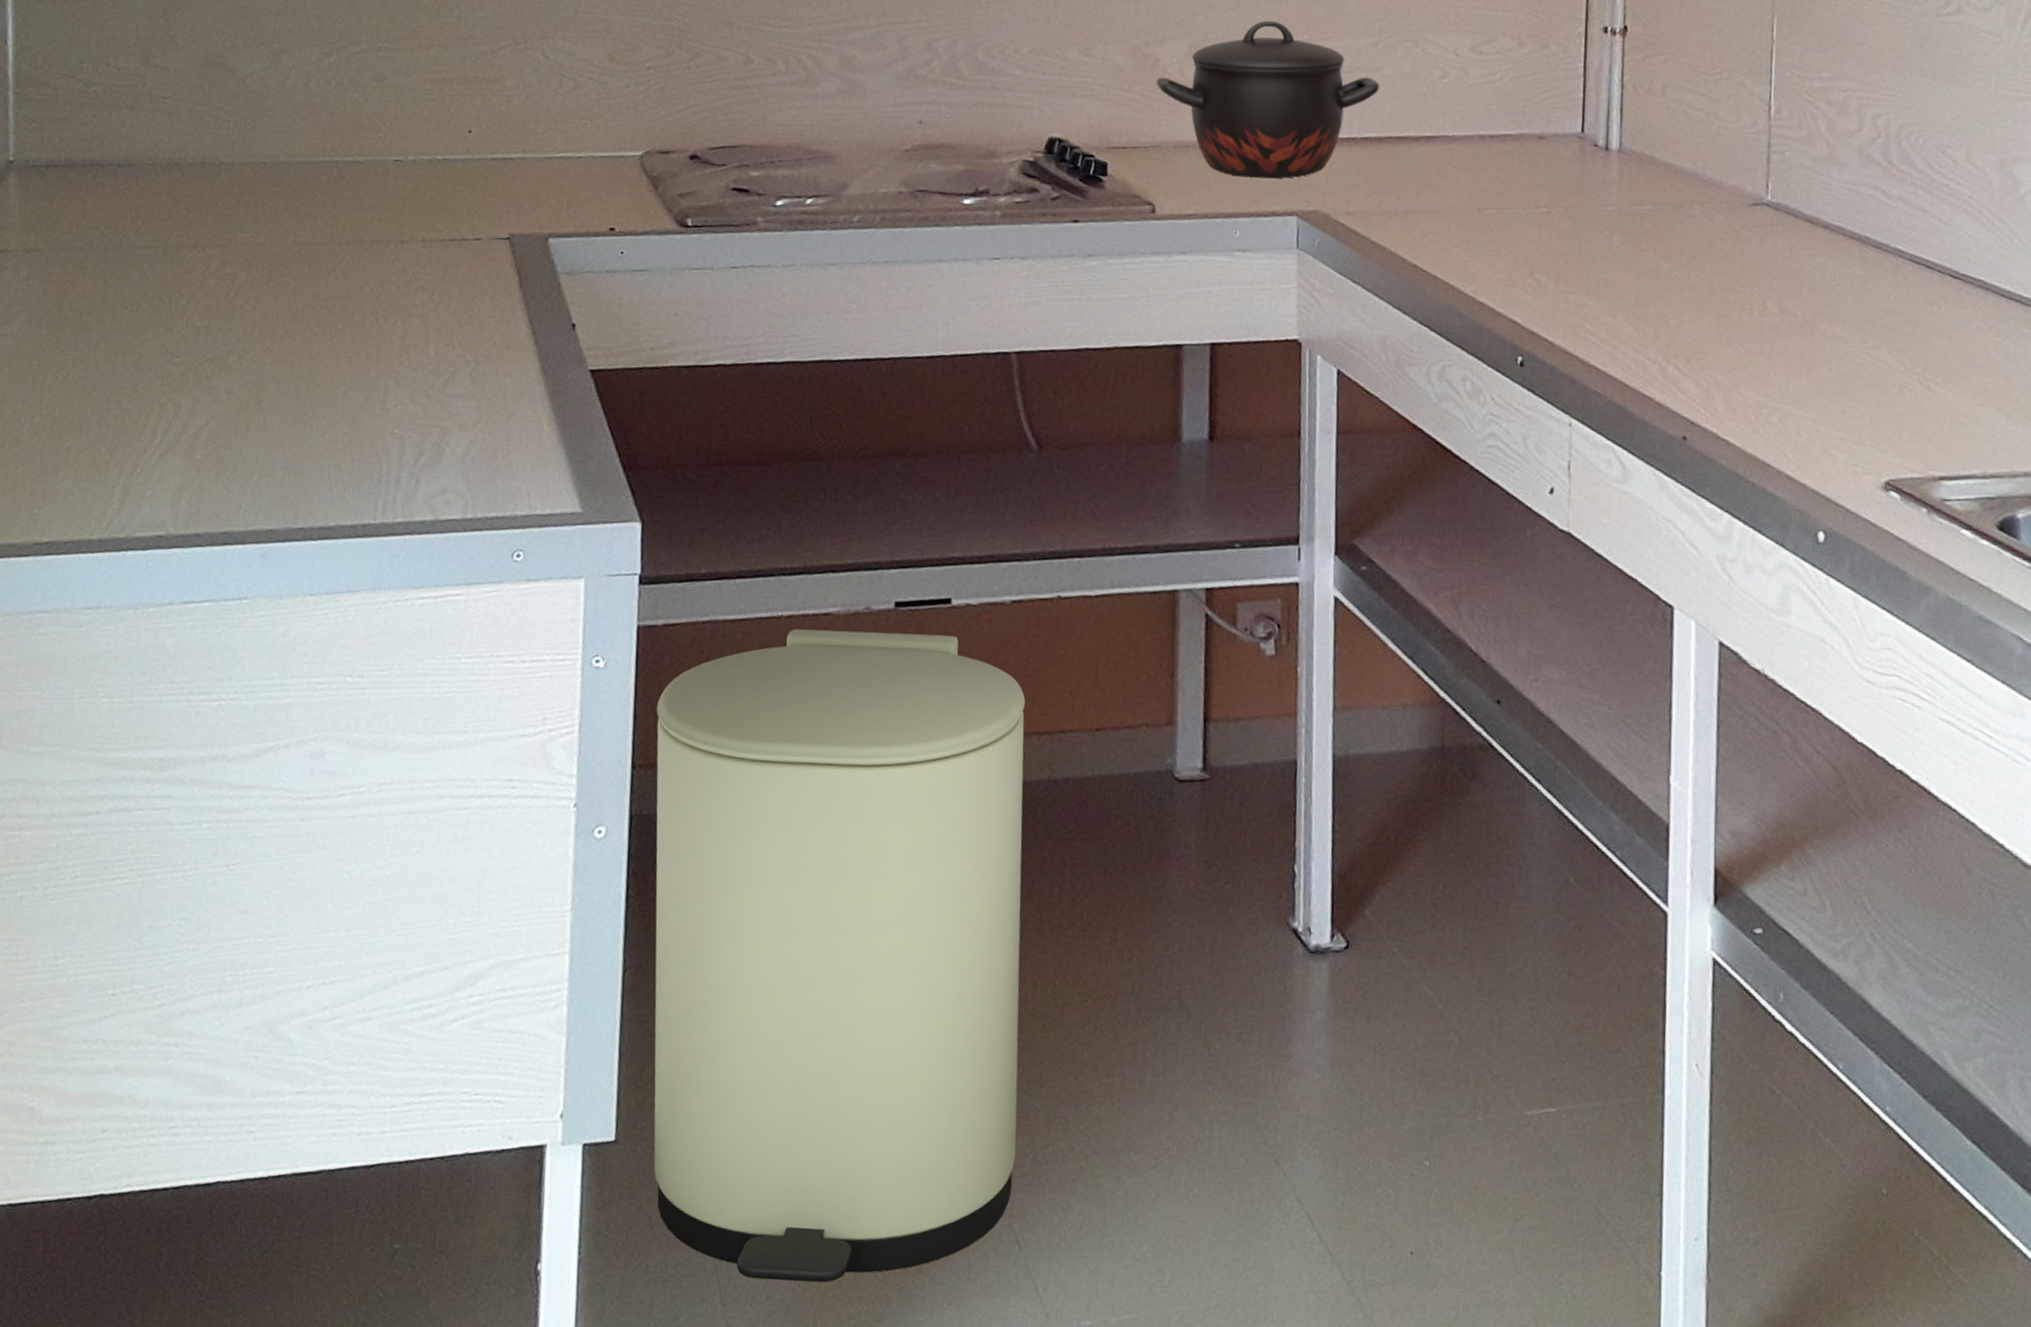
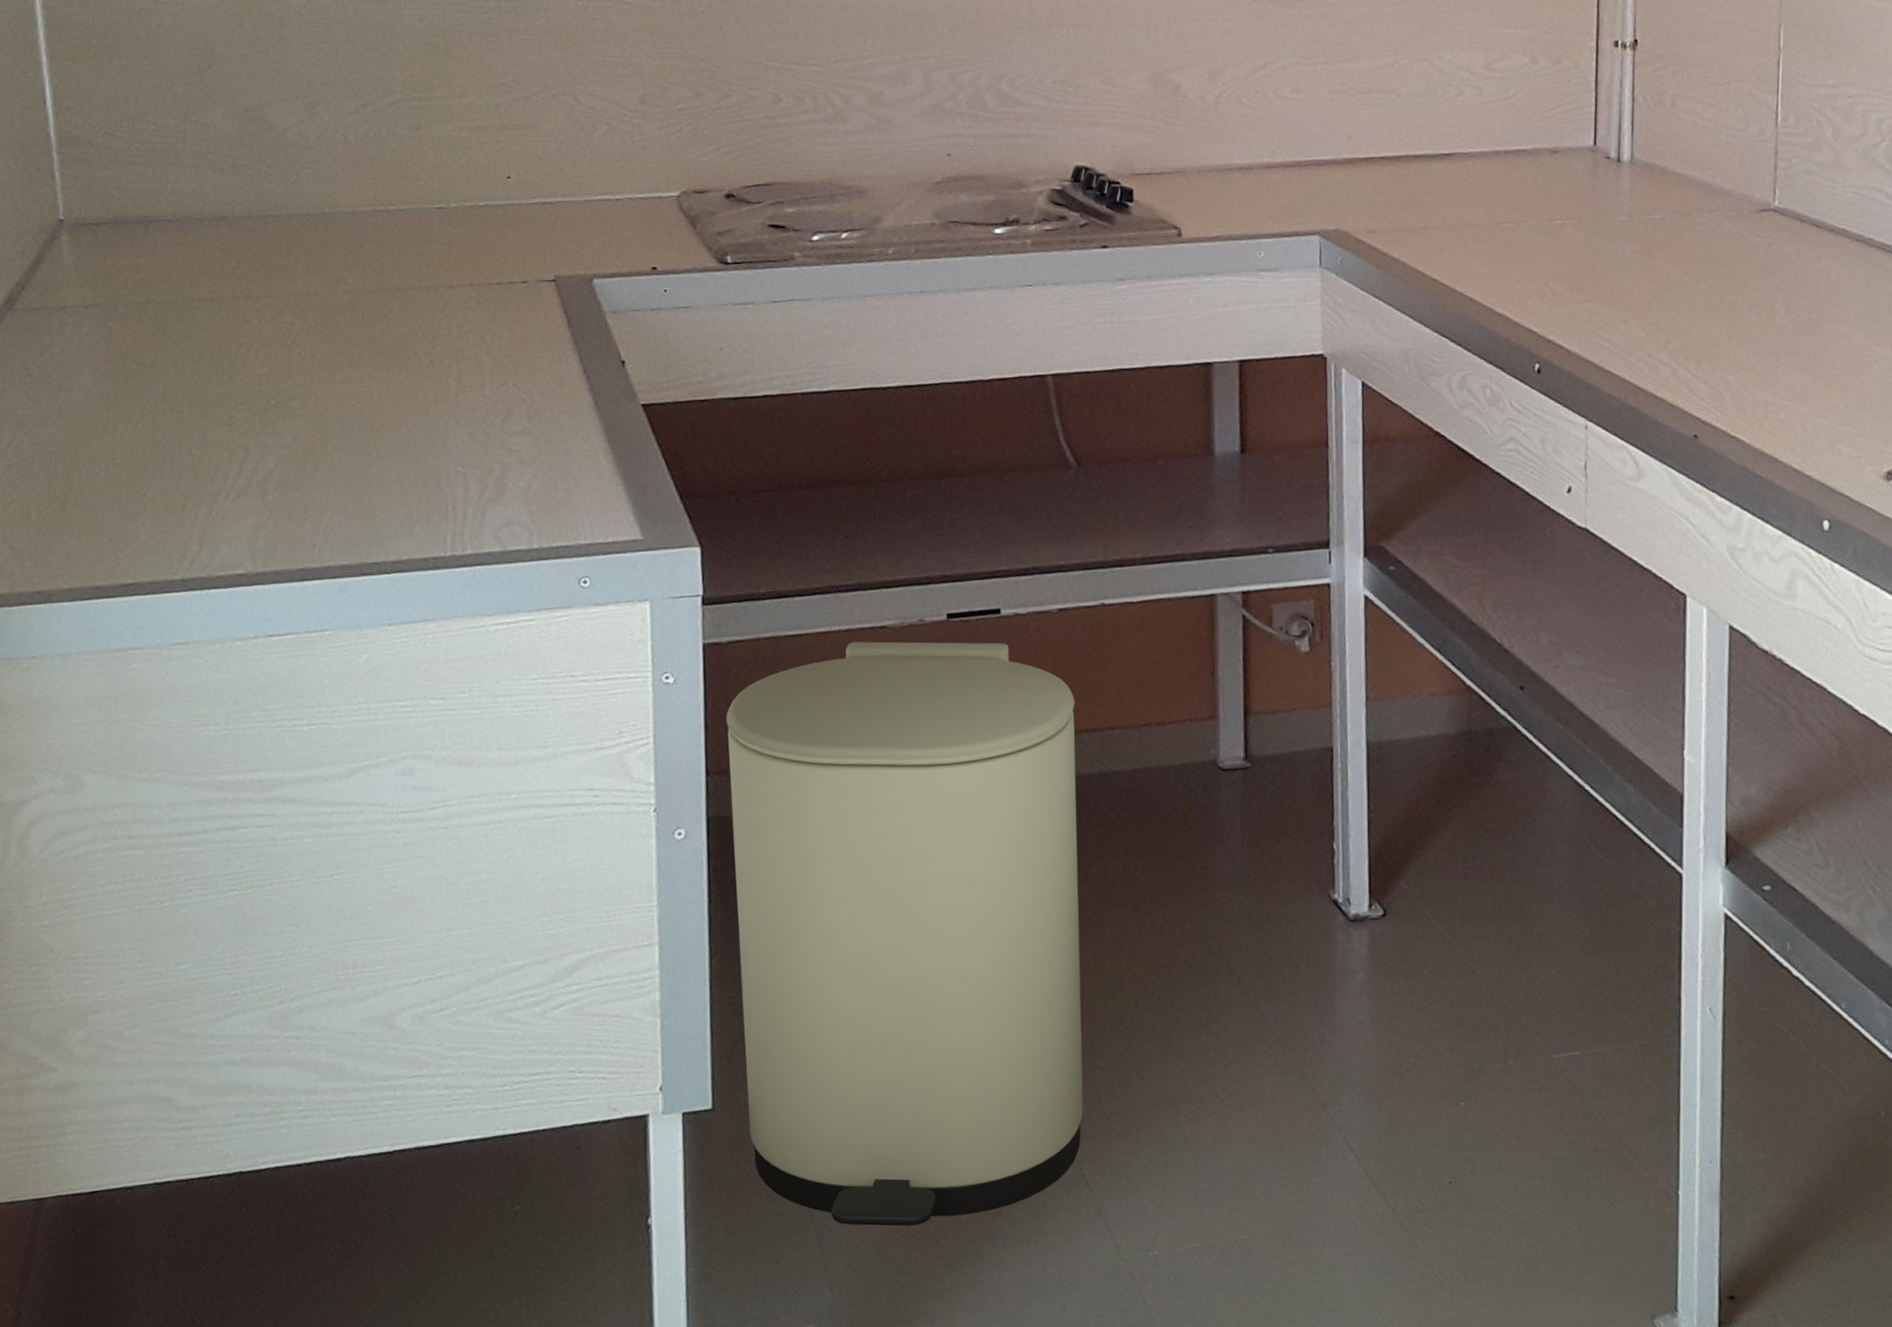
cooking pot: present [1156,20,1380,179] -> none [1177,44,1397,200]

